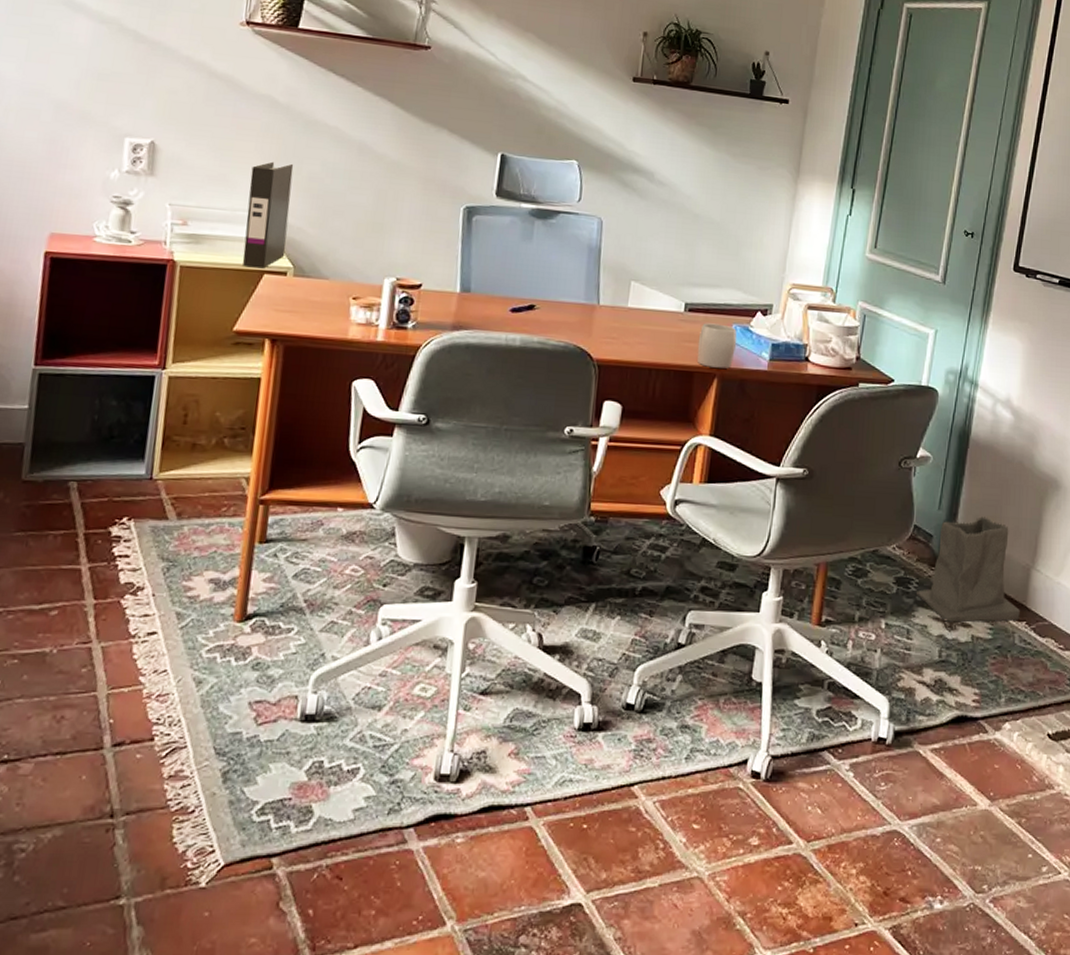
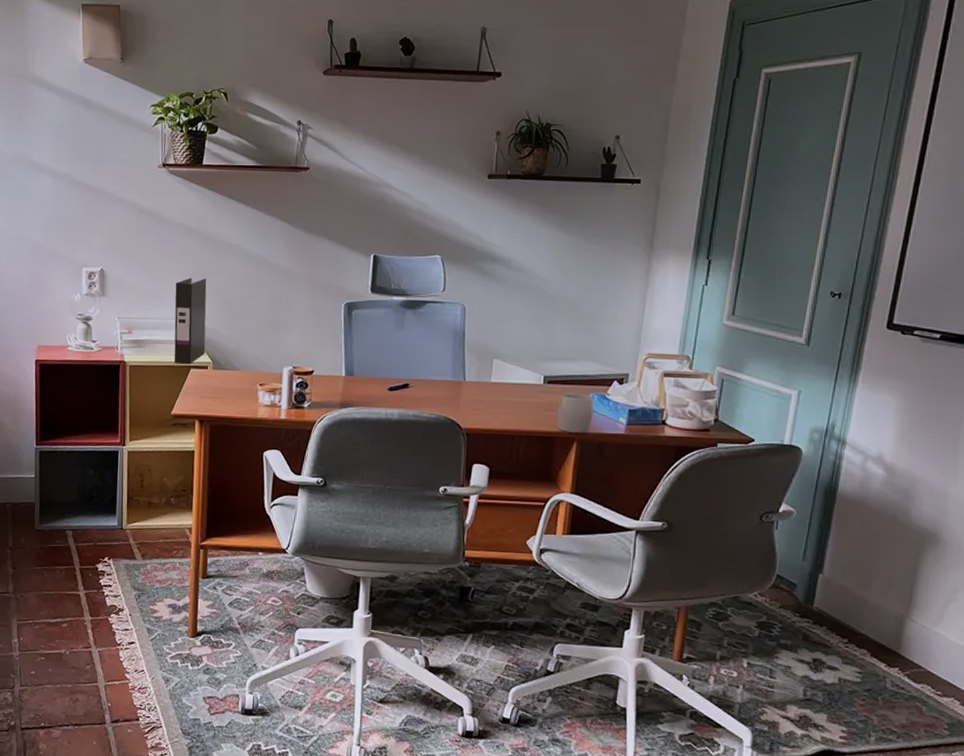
paper bag: present [915,516,1020,622] -> none [778,568,892,667]

